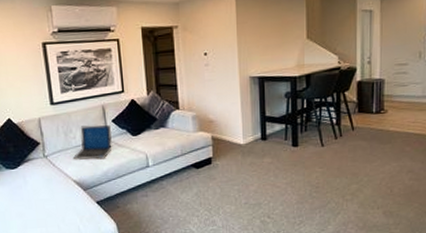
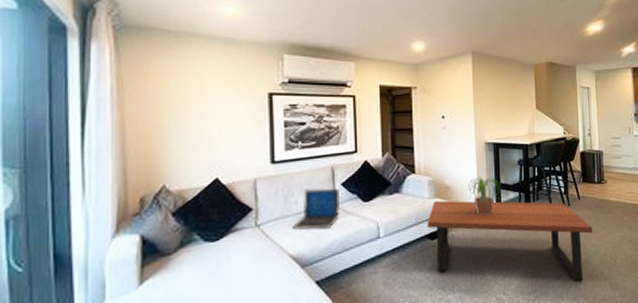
coffee table: none [192,133,367,208] -> present [427,200,593,281]
potted plant: none [232,110,265,147] -> present [469,176,500,216]

